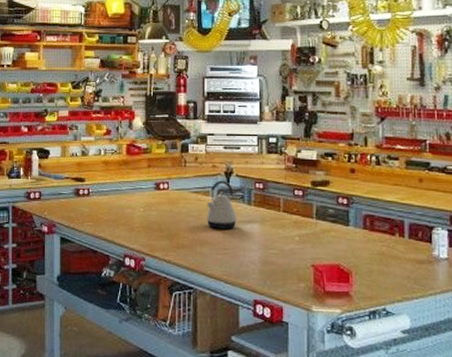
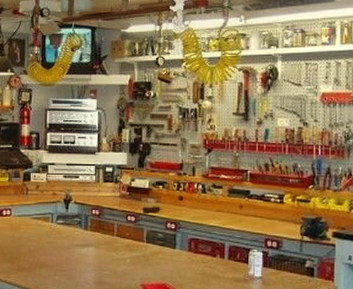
kettle: present [206,180,237,229] -> none [45,207,74,253]

